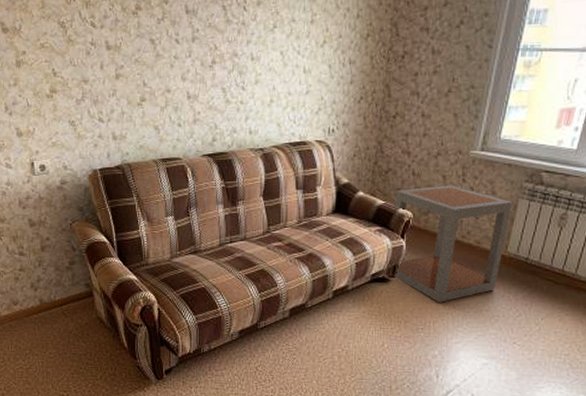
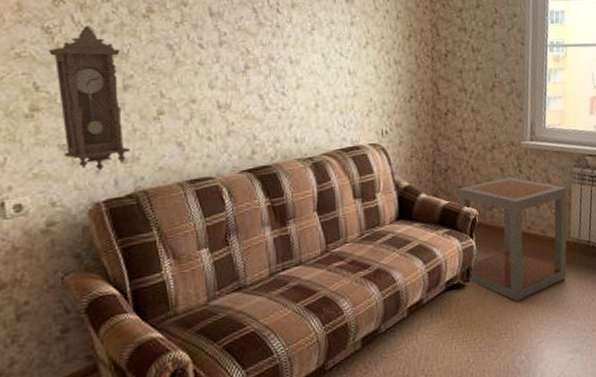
pendulum clock: none [63,21,119,145] -> present [48,26,130,171]

